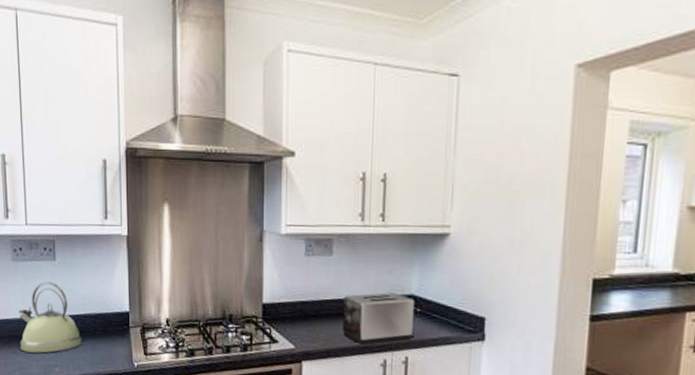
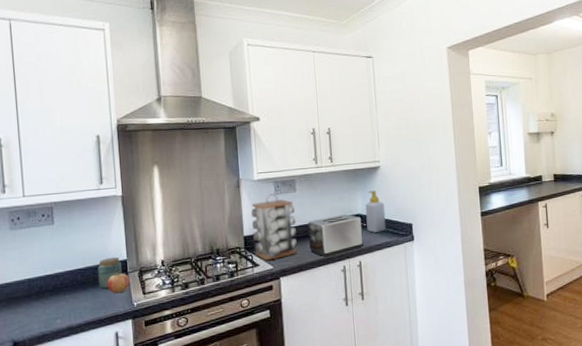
kettle: present [19,282,83,354] -> none [18,244,84,311]
peanut butter: none [98,306,123,342] -> present [98,256,122,289]
fruit: none [107,325,131,348] -> present [107,273,130,293]
spice rack: none [273,253,329,338] -> present [250,193,298,261]
soap bottle: none [421,265,450,323] -> present [365,190,386,233]

